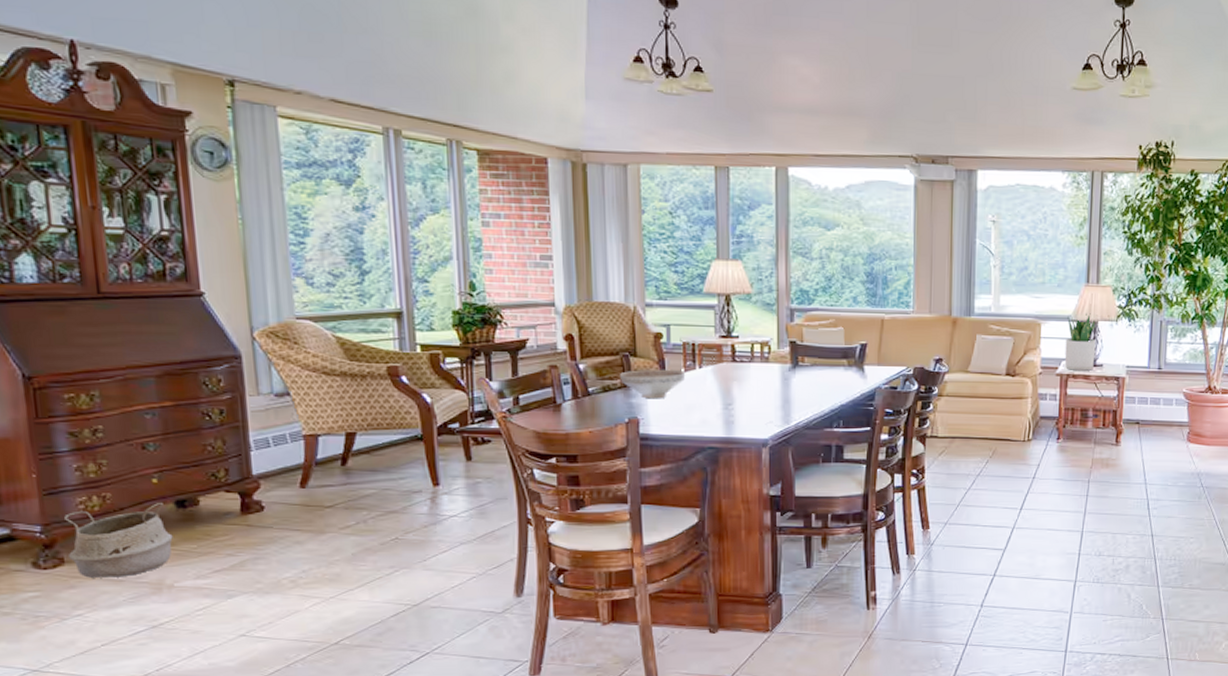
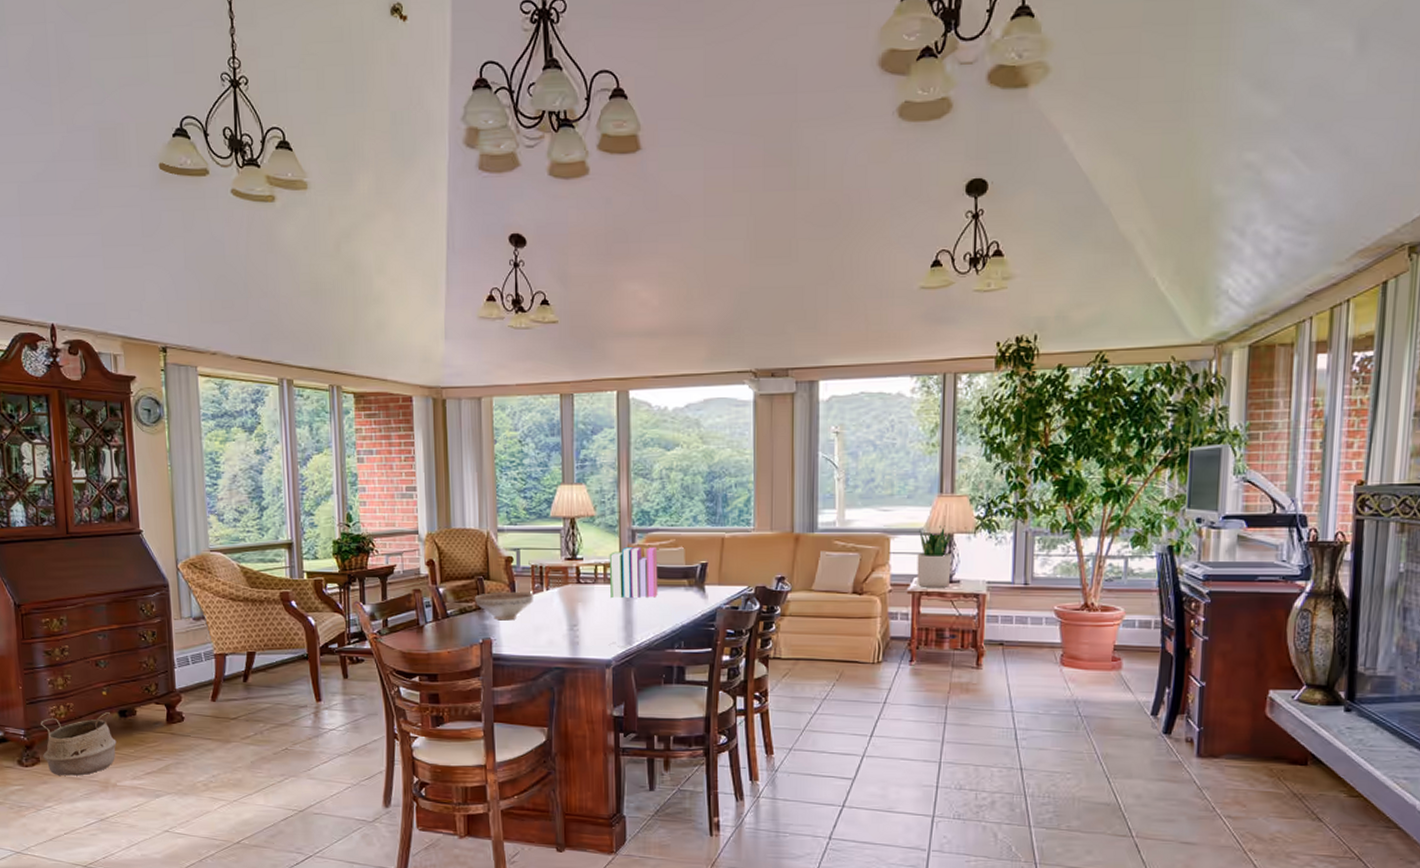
books: none [766,325,817,378] -> present [609,546,658,599]

